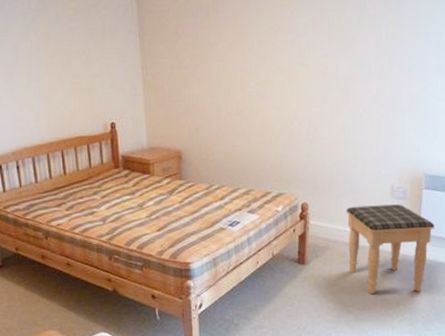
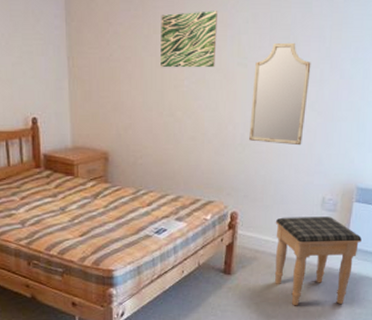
wall art: none [225,18,278,72] -> present [161,11,217,68]
home mirror: none [314,42,370,137] -> present [249,42,311,146]

